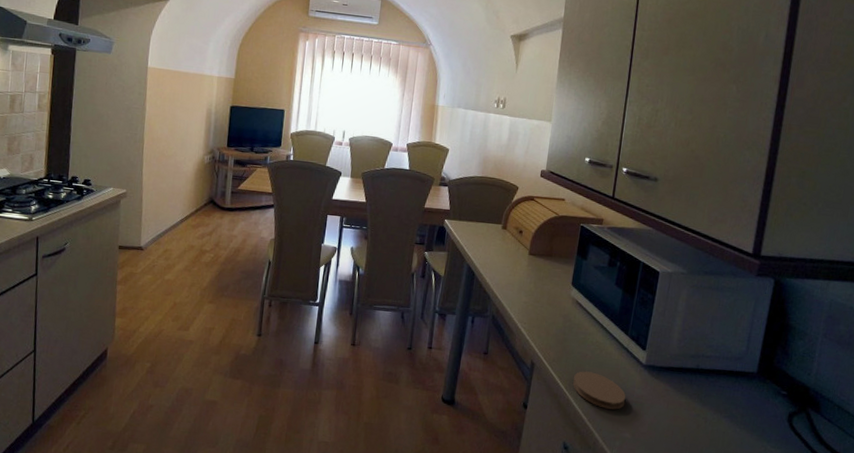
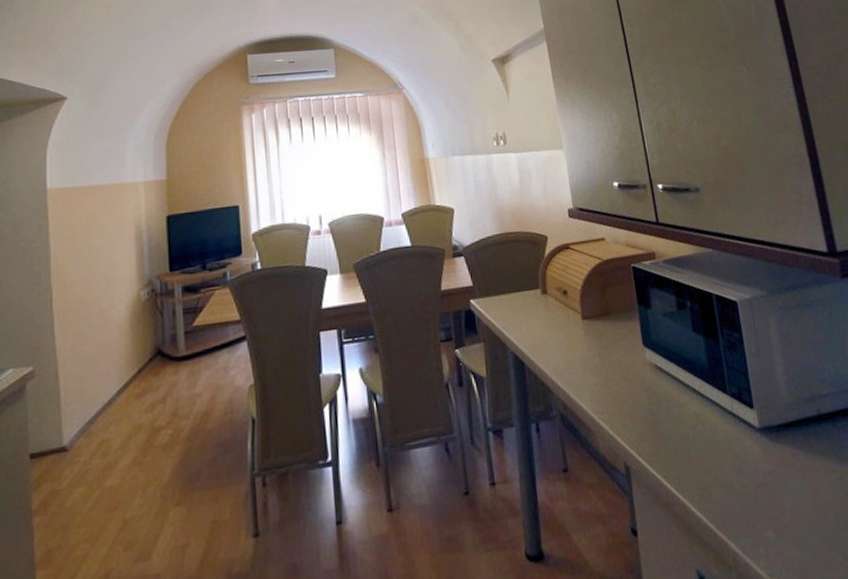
coaster: present [573,371,626,410] -> none [681,457,754,505]

